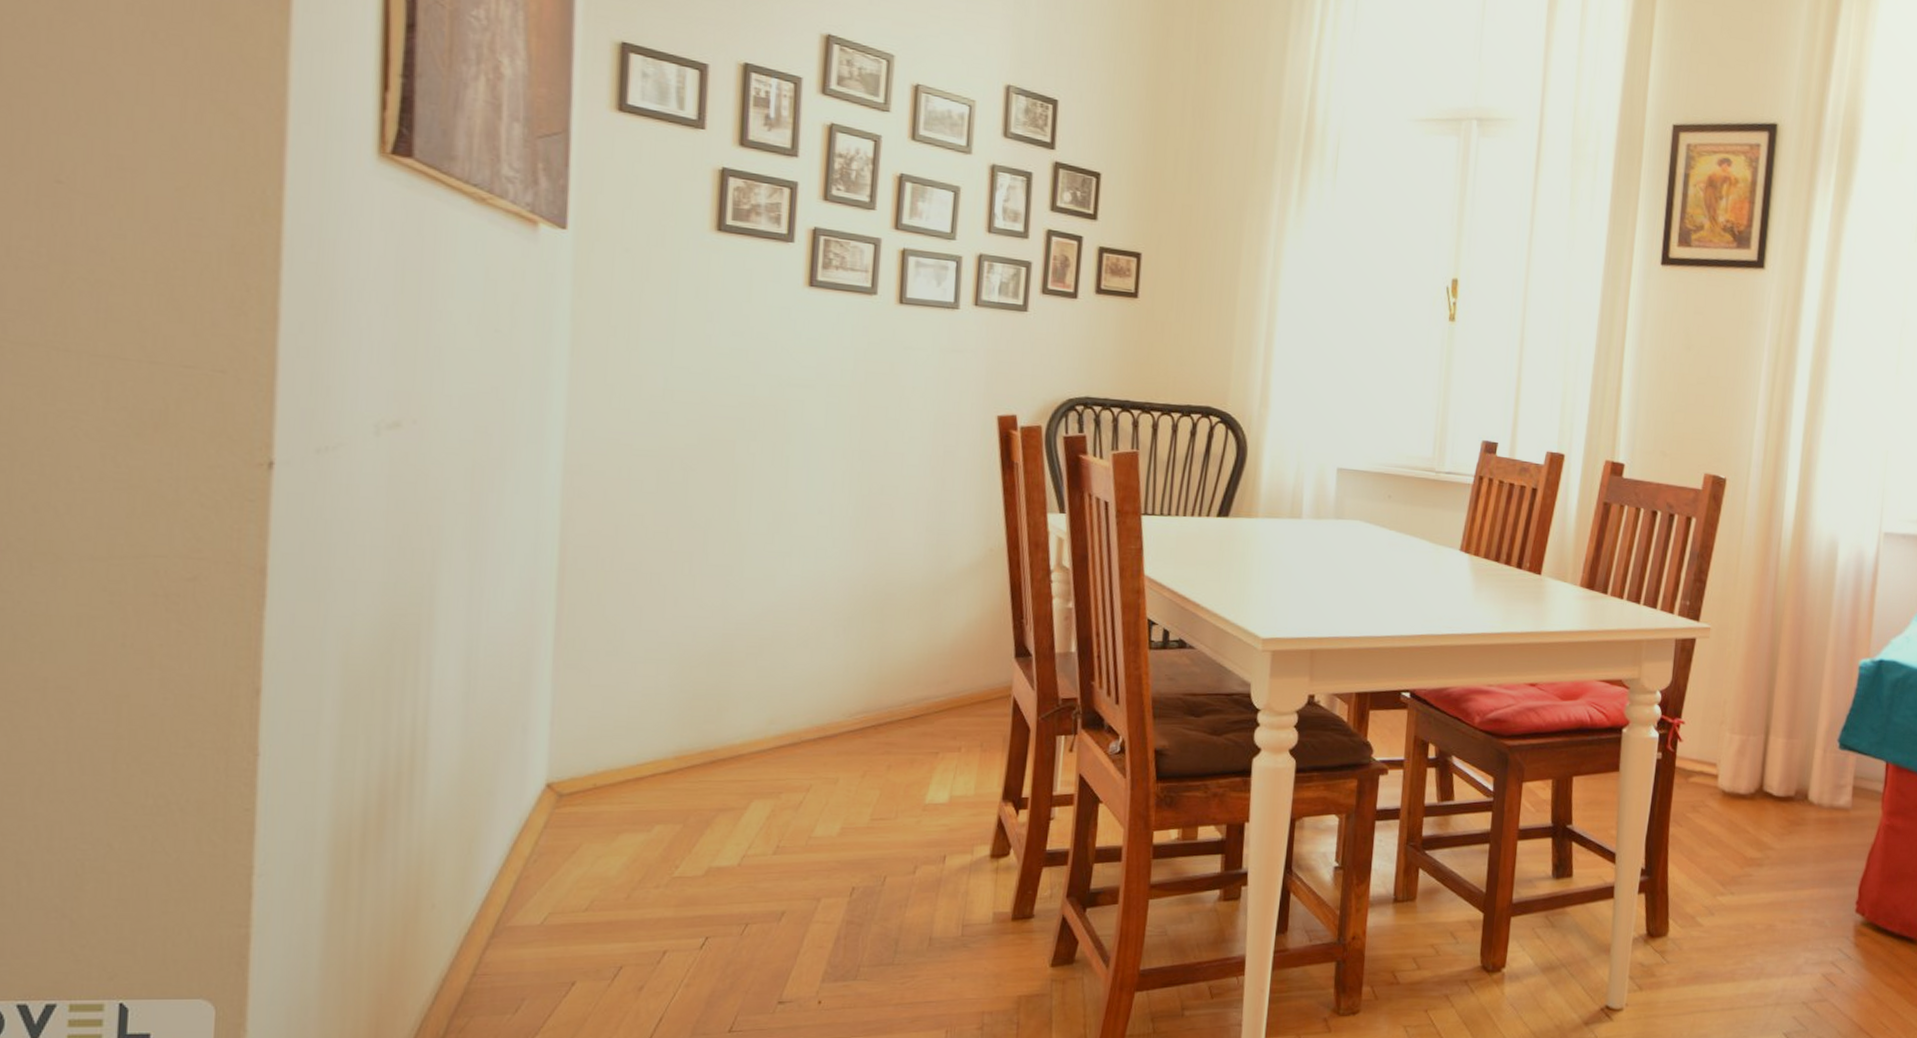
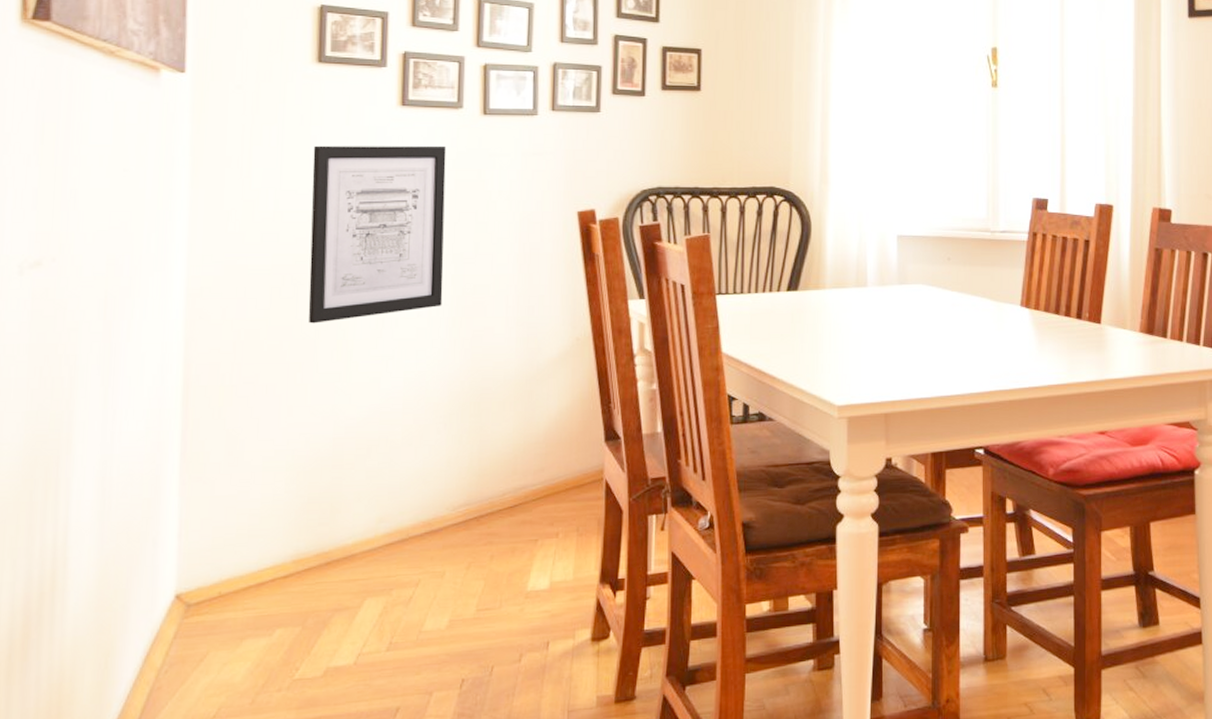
wall art: none [698,321,857,513] -> present [308,145,447,324]

